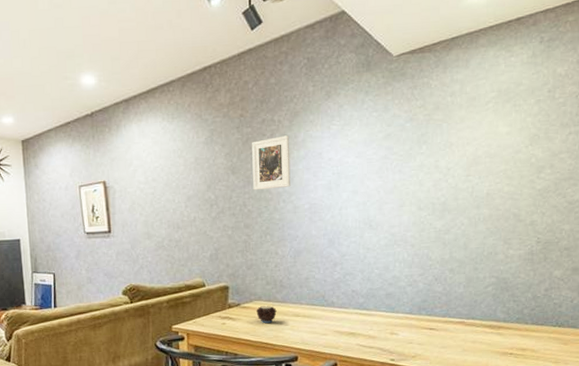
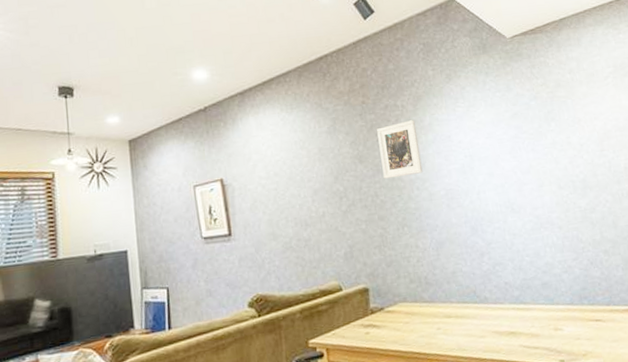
candle: present [256,304,277,323] -> none [402,305,426,329]

